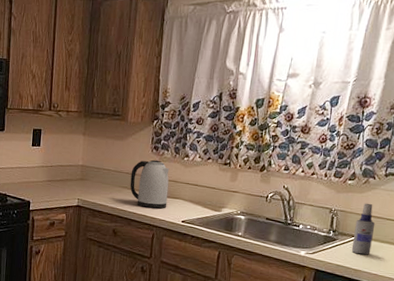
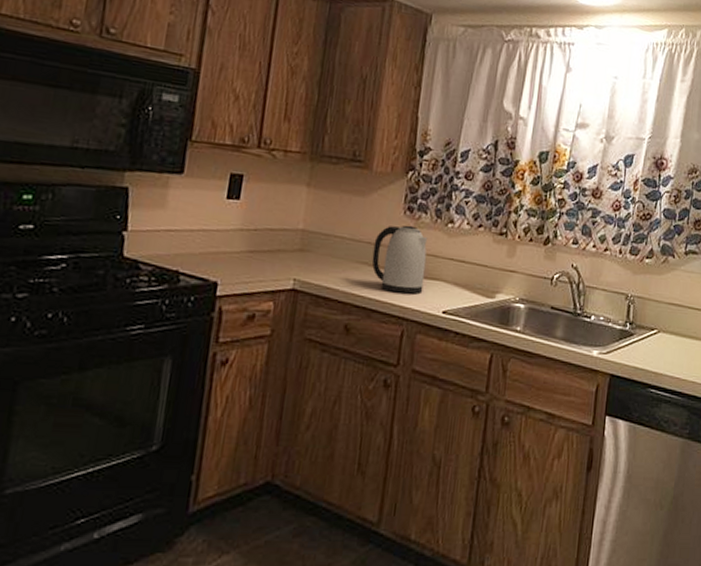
spray bottle: present [351,203,376,255] -> none [650,287,676,354]

